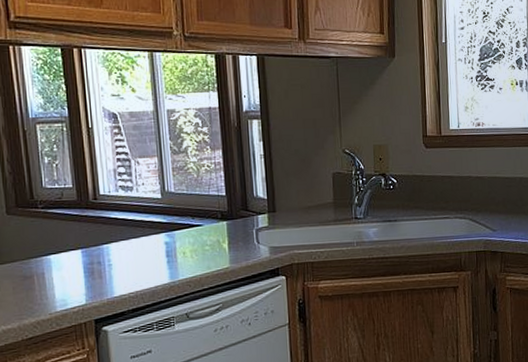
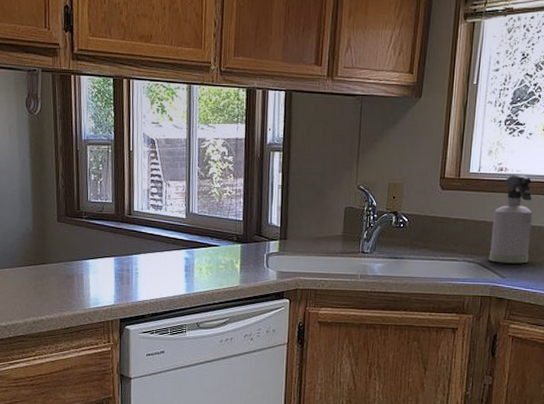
spray bottle: none [477,129,515,217] -> present [488,175,533,264]

